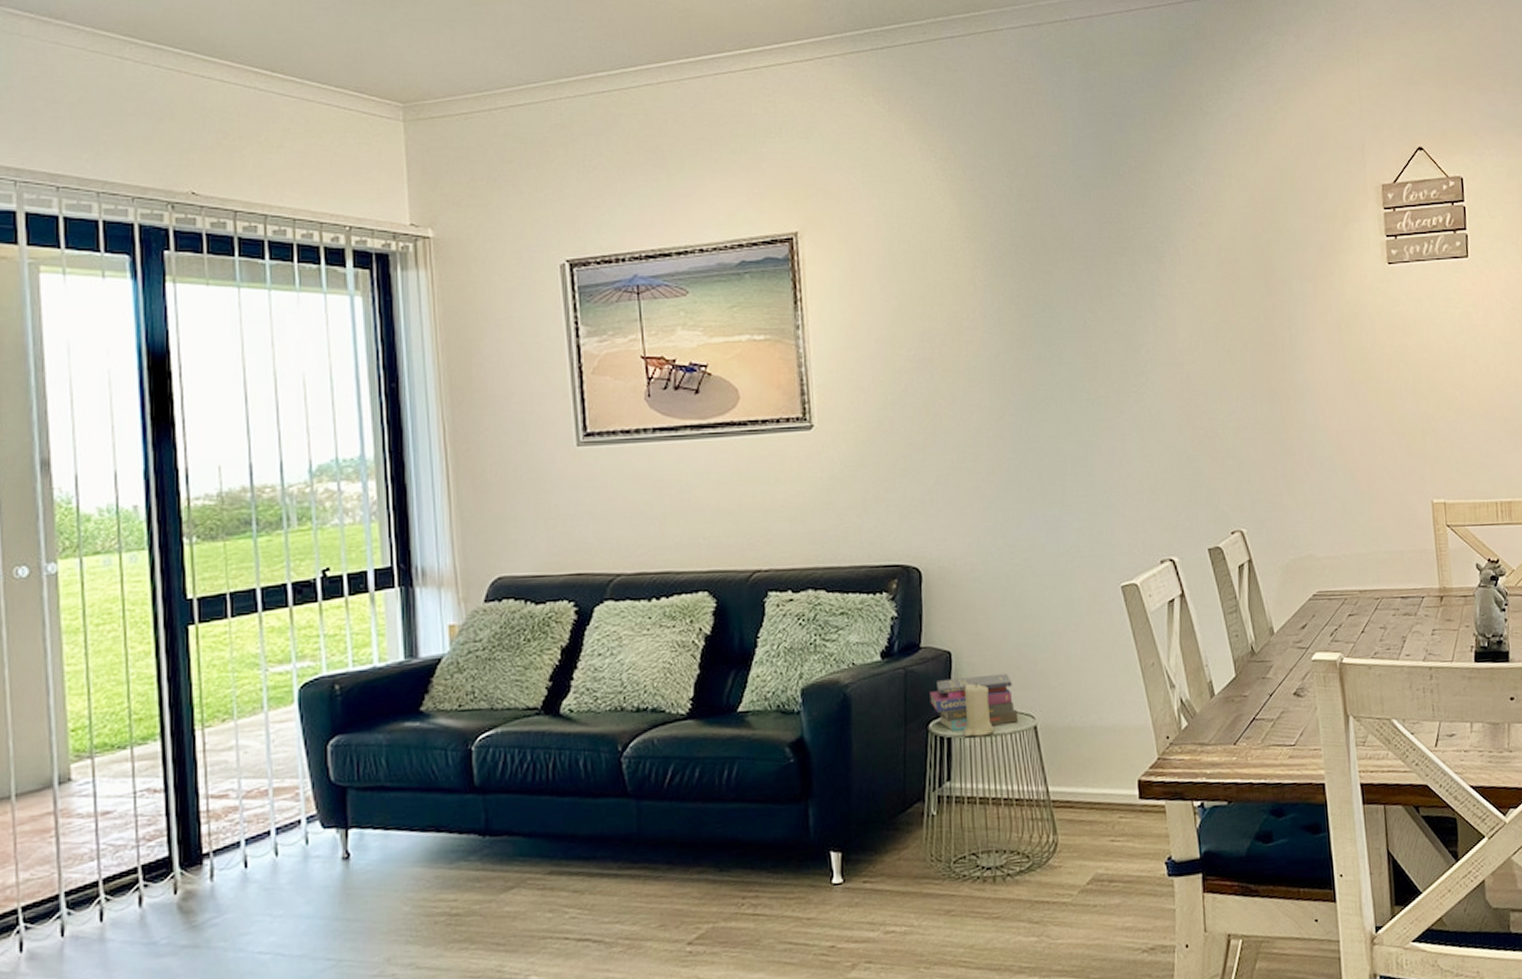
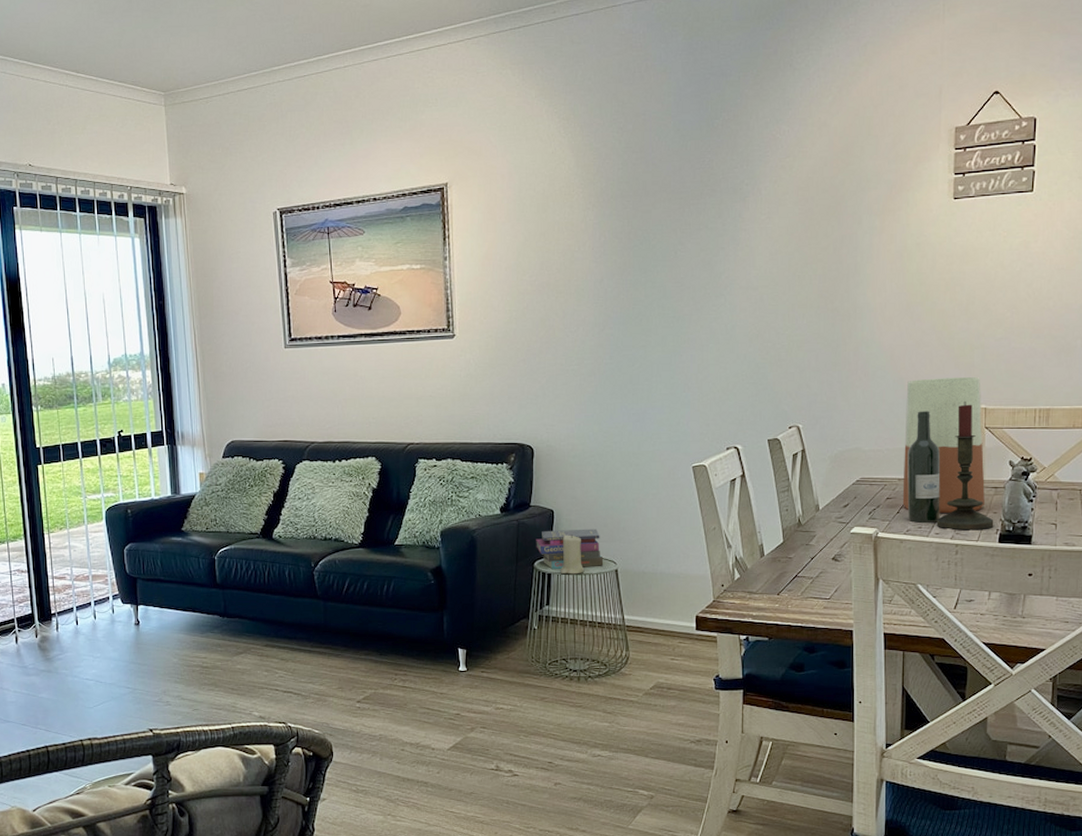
vase: none [1358,467,1455,630] -> present [902,377,985,513]
wine bottle: none [1366,508,1409,644] -> present [907,411,941,523]
candle: none [1405,494,1468,650] -> present [936,400,994,531]

